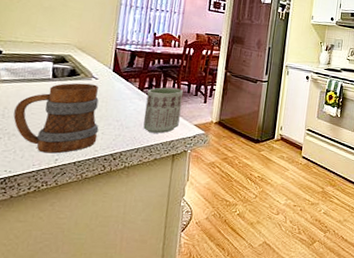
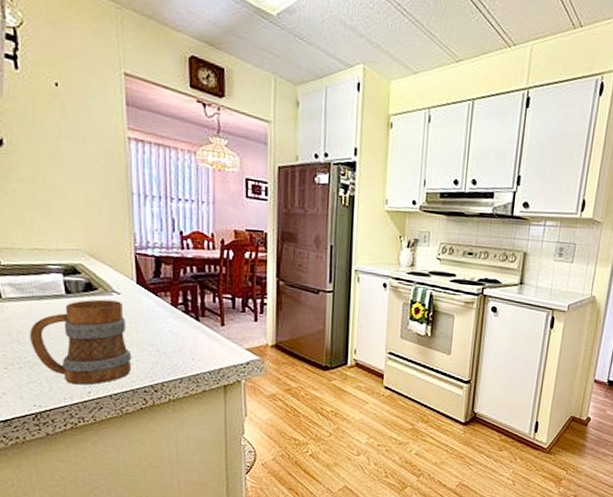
cup: present [143,87,184,134] -> none [183,302,228,360]

